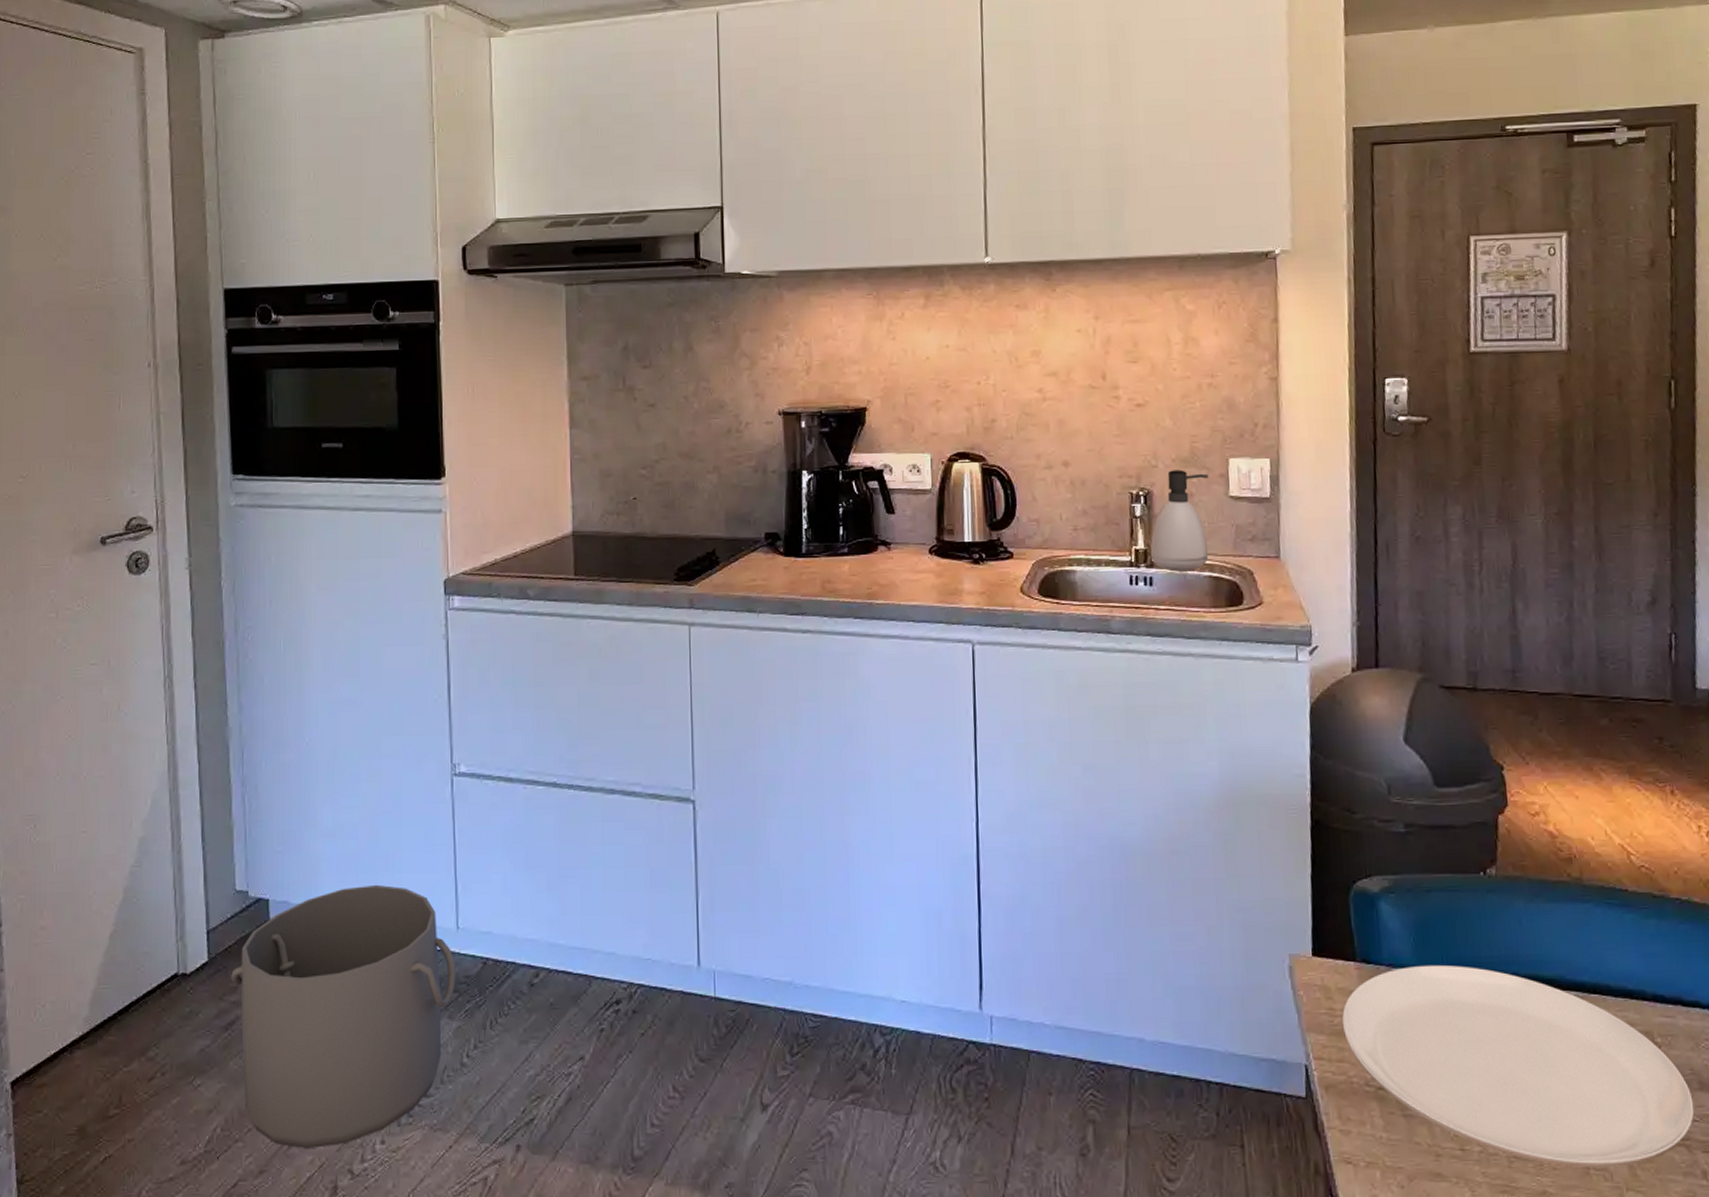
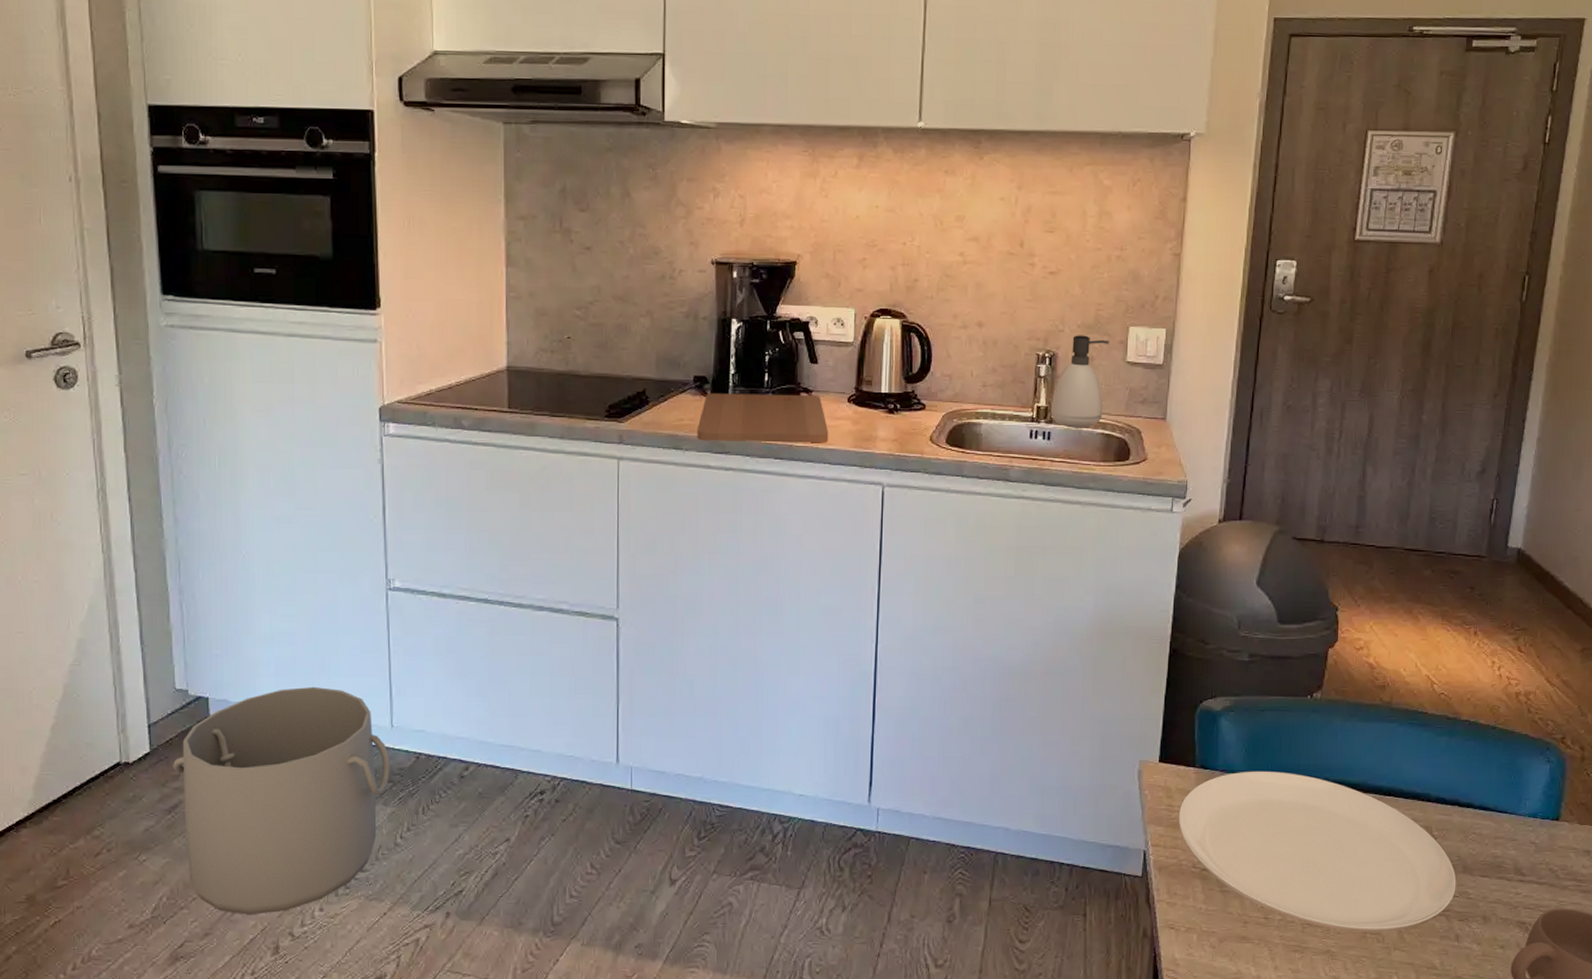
cutting board: none [770,548,911,602] -> present [697,393,829,443]

